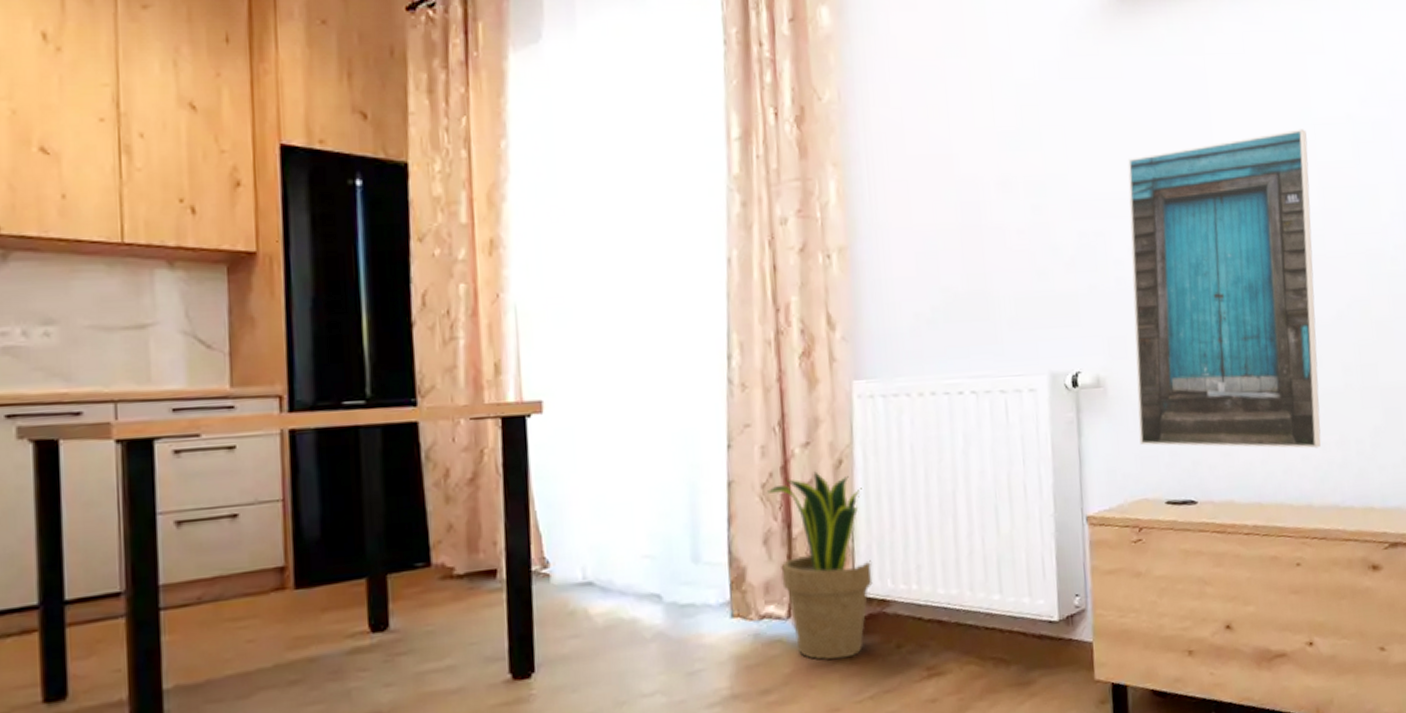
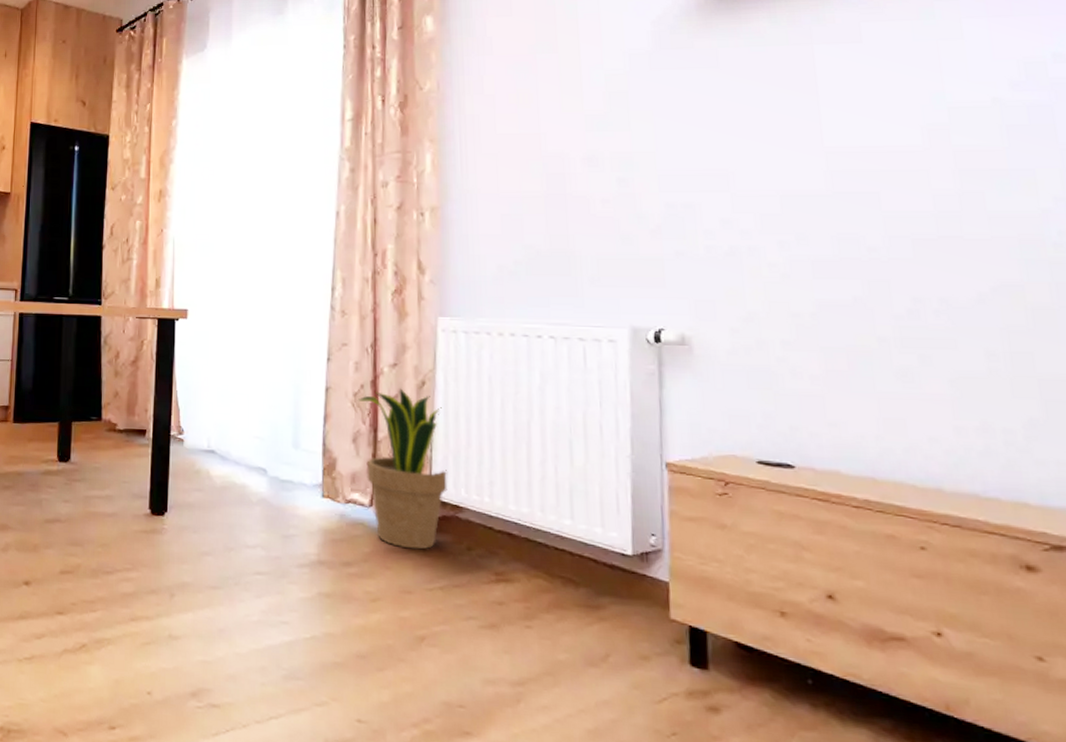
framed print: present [1127,129,1321,449] -> none [721,112,955,432]

